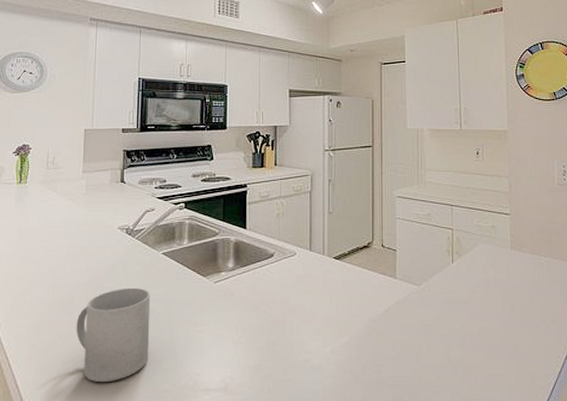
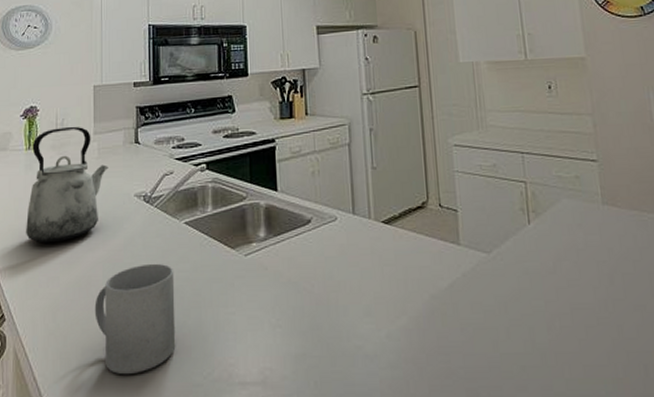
kettle: none [14,164,95,268] -> present [26,126,108,243]

